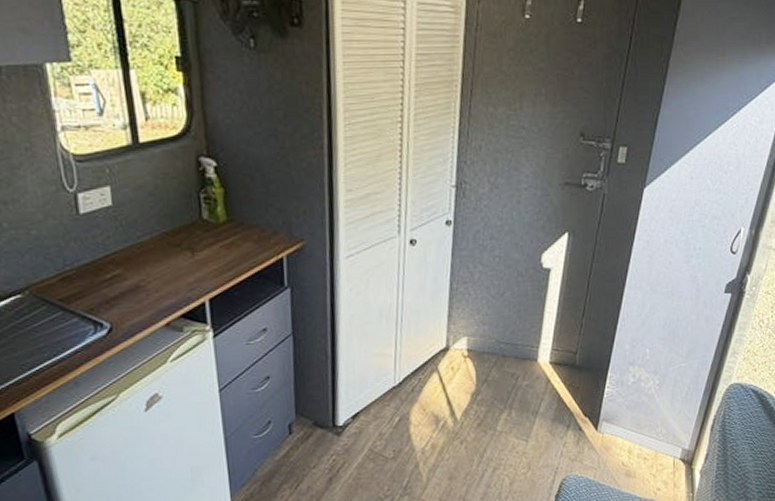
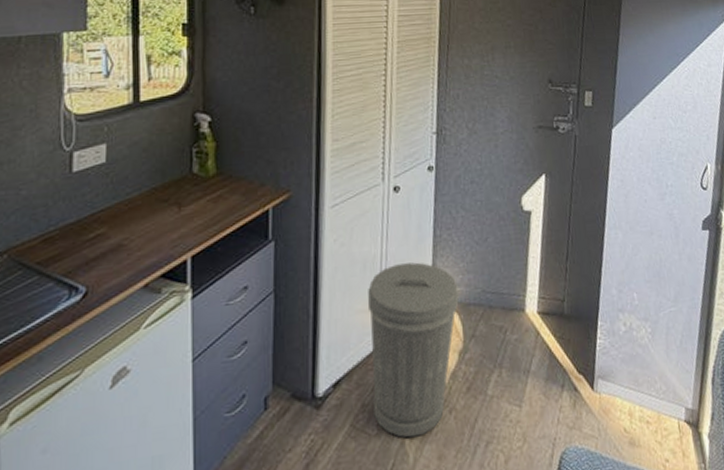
trash can: none [383,313,474,462] -> present [367,262,460,438]

